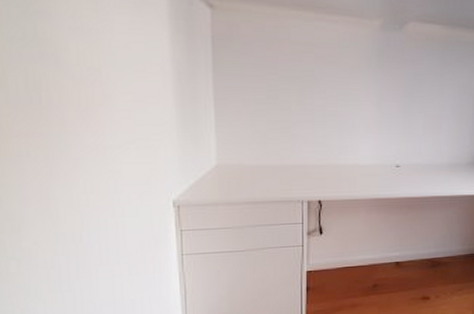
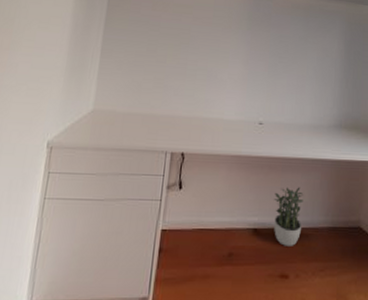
potted plant: none [413,222,442,274] -> present [273,187,304,246]

